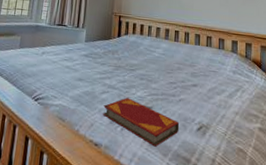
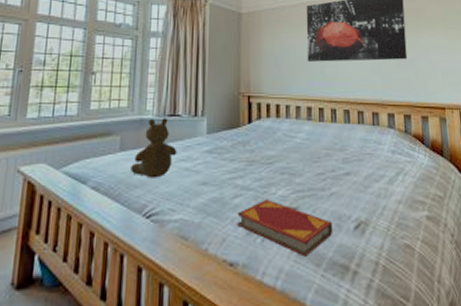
teddy bear: none [26,26,62,71] -> present [131,118,177,178]

